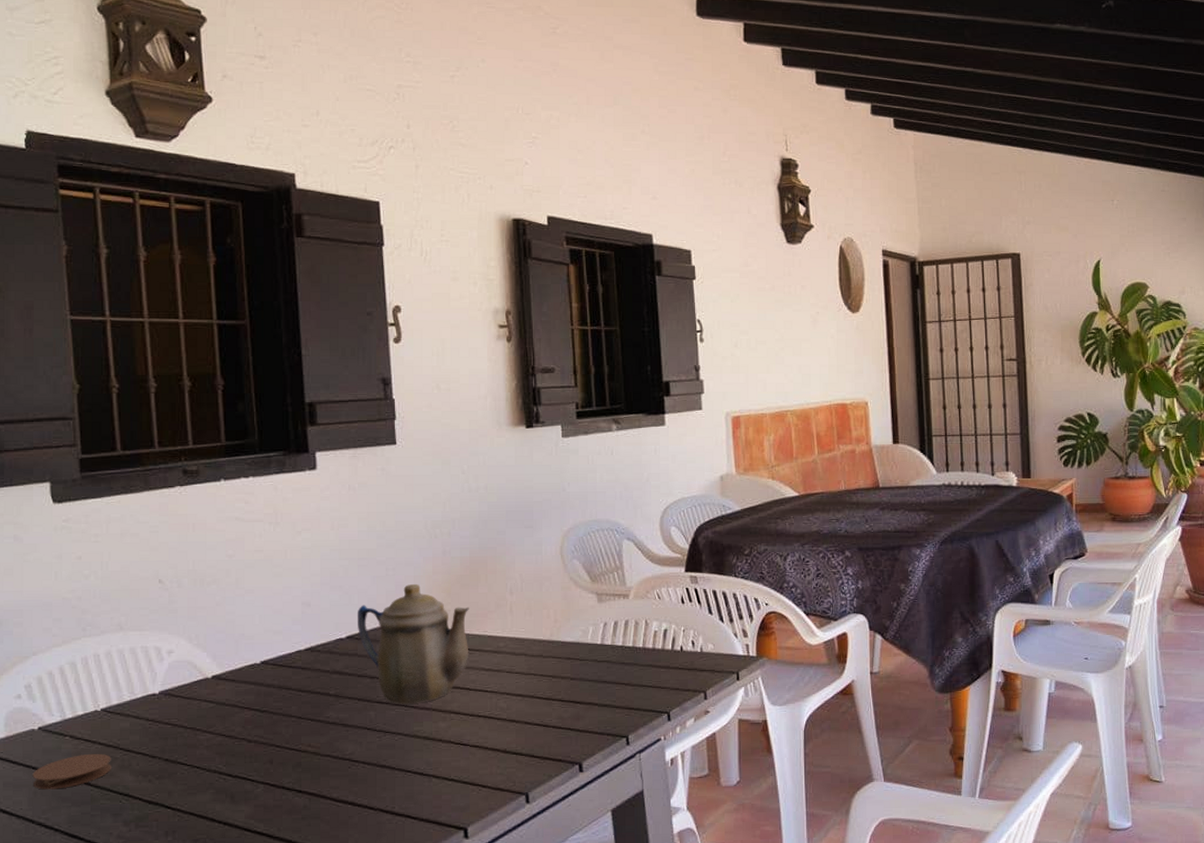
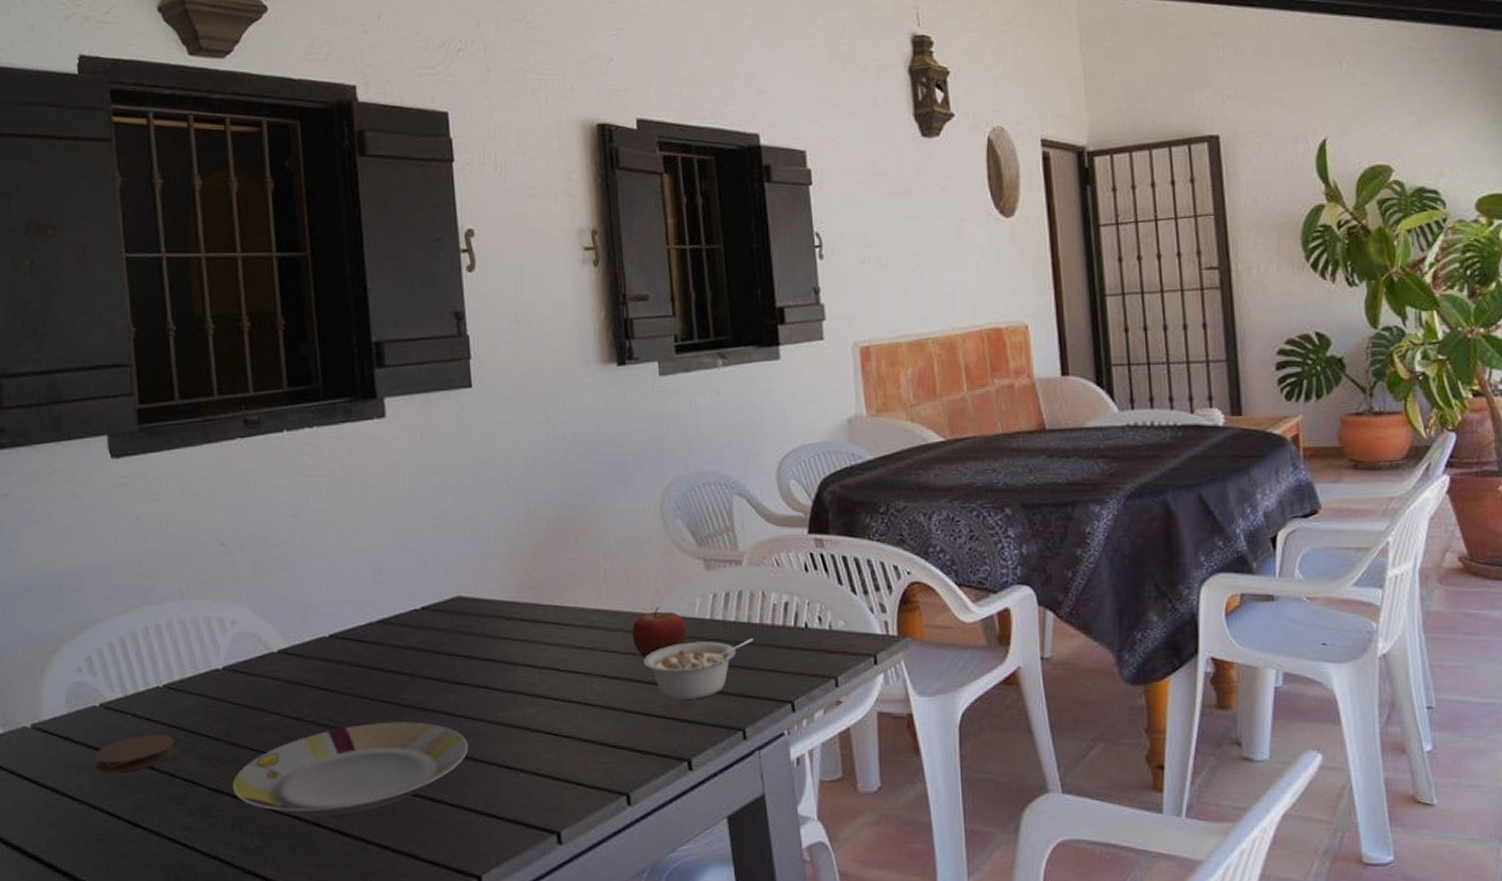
plate: none [167,736,387,823] -> present [232,722,469,817]
teapot: present [358,583,469,705] -> none [433,547,559,687]
fruit: none [534,634,581,678] -> present [632,607,687,658]
legume: none [543,660,637,713] -> present [644,639,754,700]

